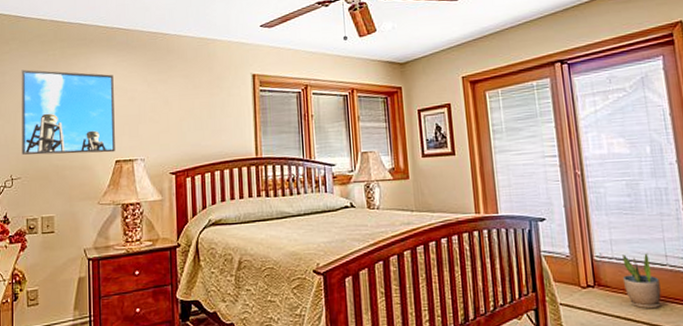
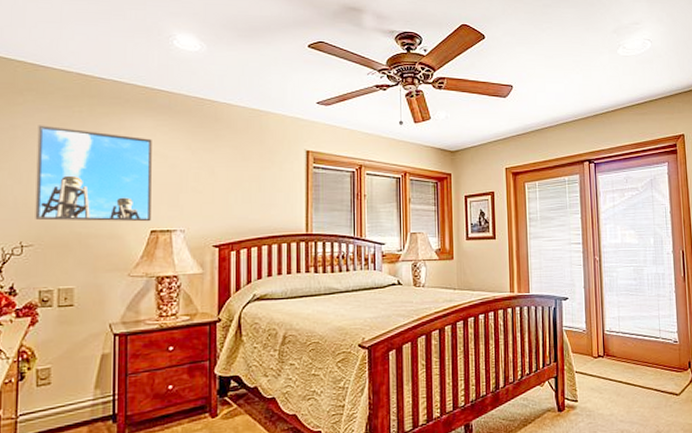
potted plant: present [622,253,662,309] -> none [626,328,654,375]

